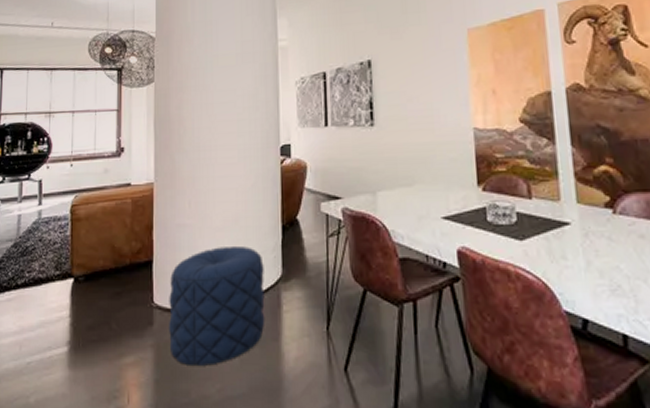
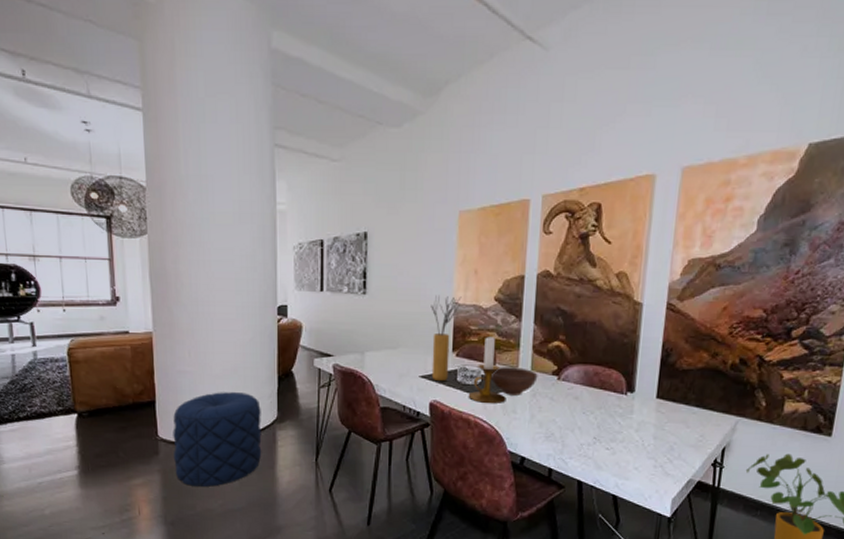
vase: none [447,121,481,223] -> present [431,296,462,382]
candlestick: none [503,165,552,247] -> present [468,337,506,403]
bowl: none [527,200,587,236] -> present [490,367,538,395]

